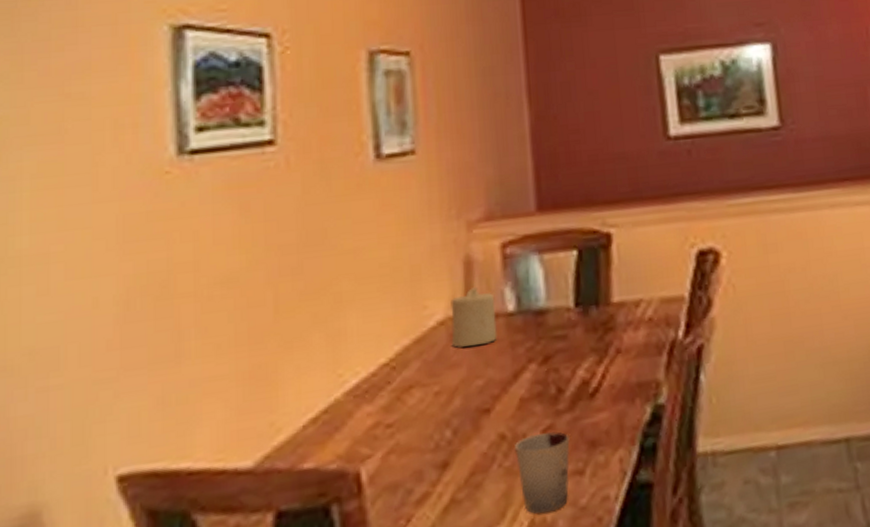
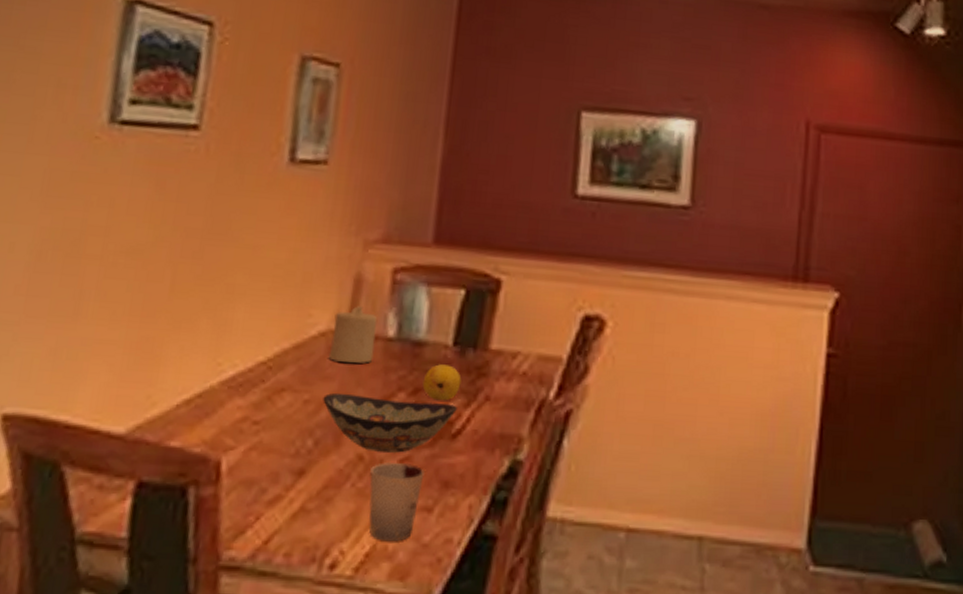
decorative bowl: none [454,364,590,428] -> present [323,392,457,453]
fruit: none [551,327,590,364] -> present [422,364,462,401]

